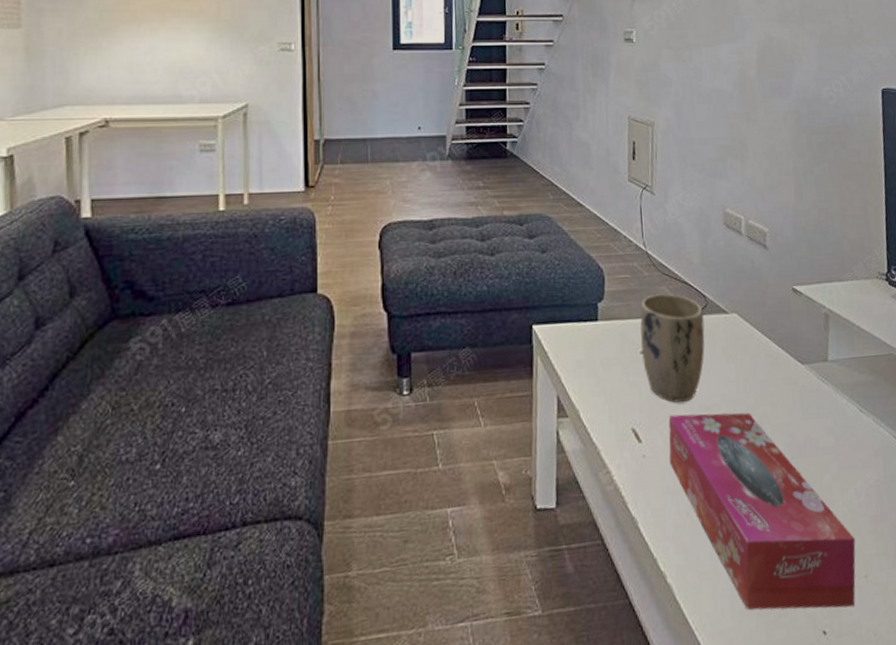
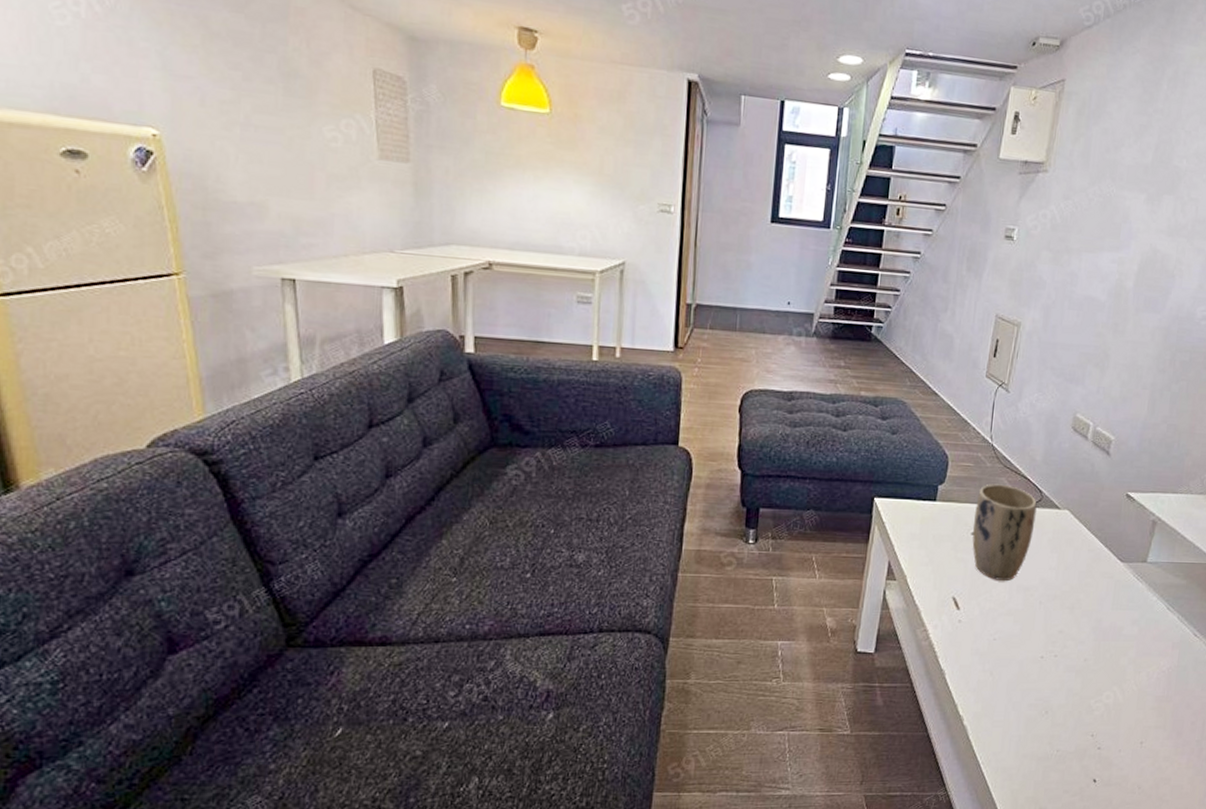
tissue box: present [668,412,856,610] -> none [982,590,1138,765]

